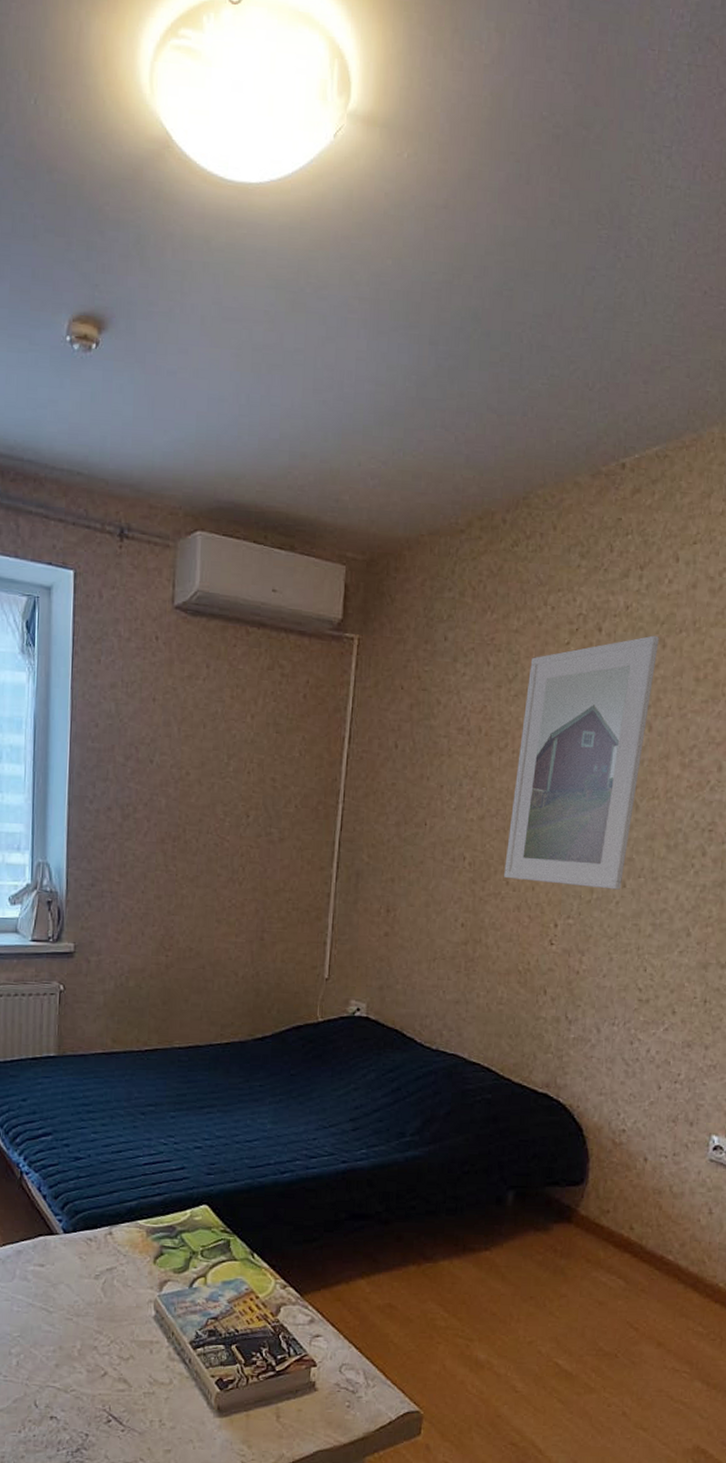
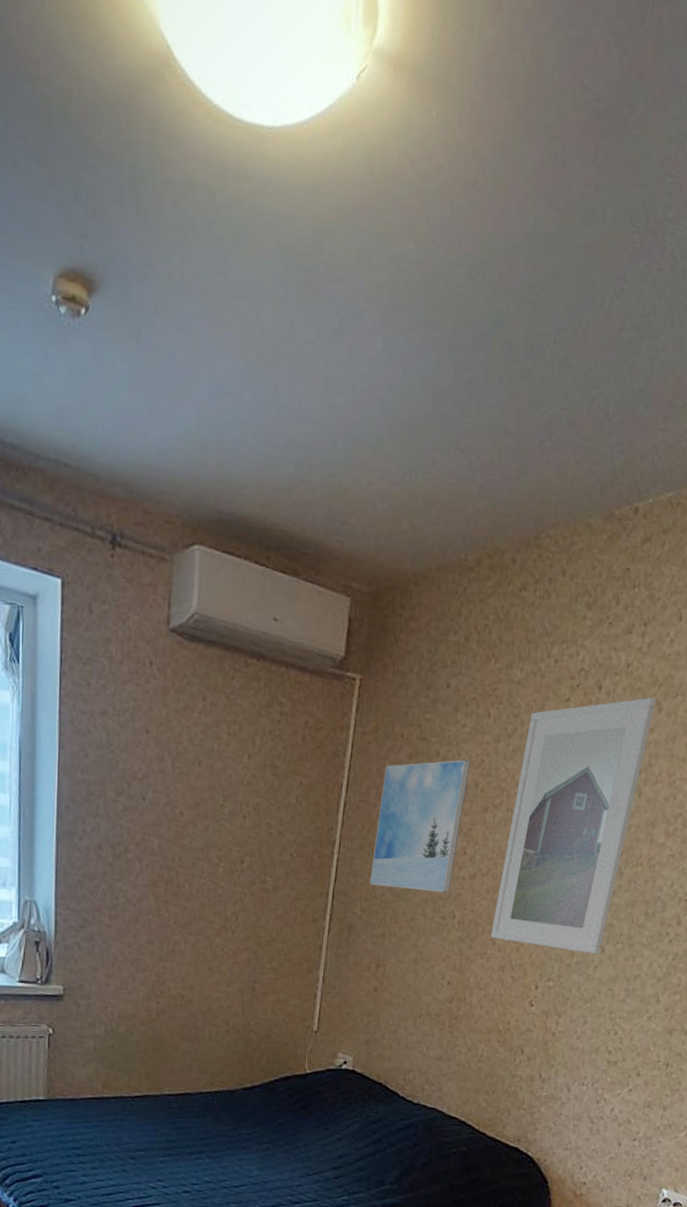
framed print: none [376,706,473,836] -> present [370,759,471,894]

